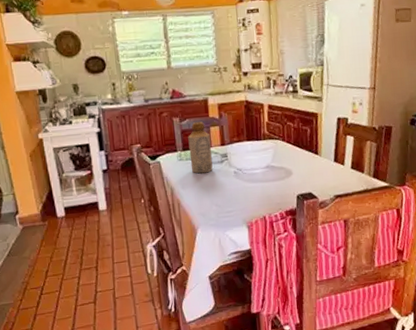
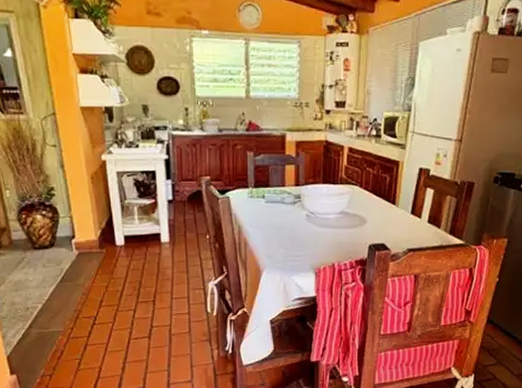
bottle: present [188,122,213,174] -> none [261,158,284,213]

